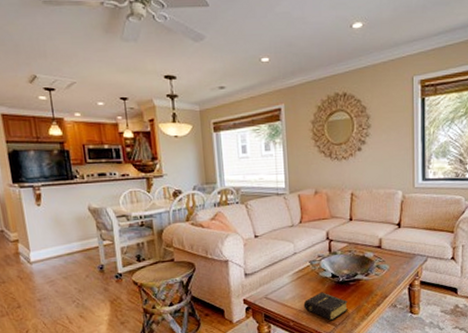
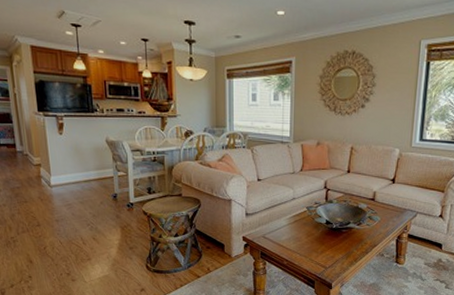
book: present [303,292,348,321] -> none [297,236,339,263]

